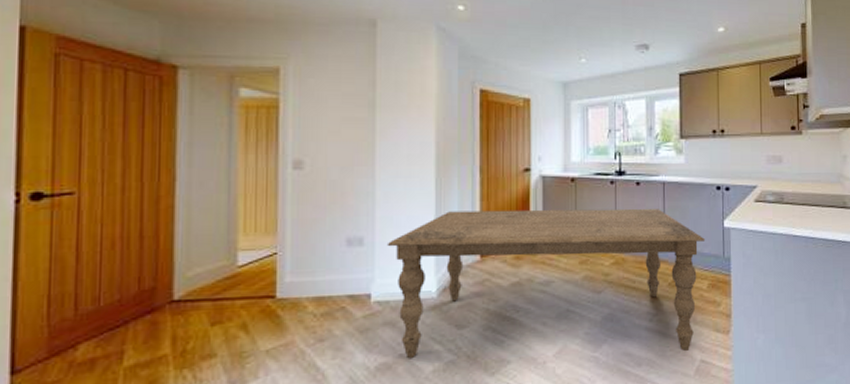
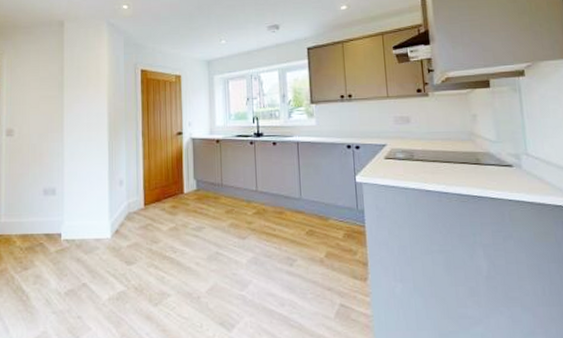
dining table: present [386,208,706,359] -> none [72,165,339,296]

